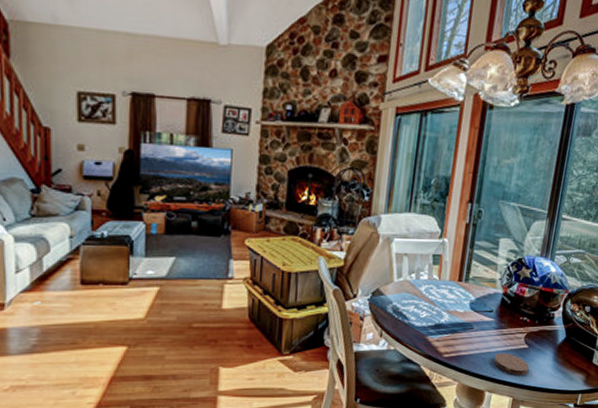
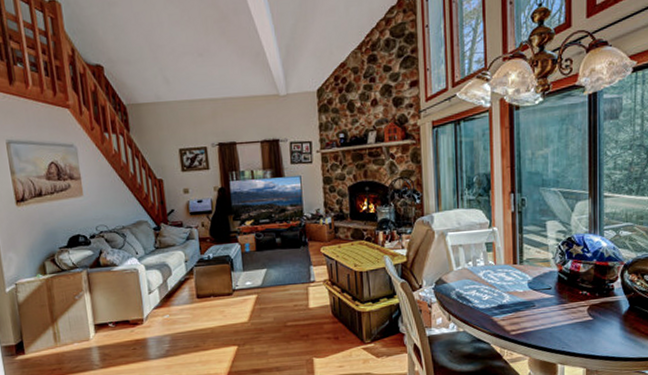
coaster: present [493,353,529,375] -> none [560,326,597,347]

